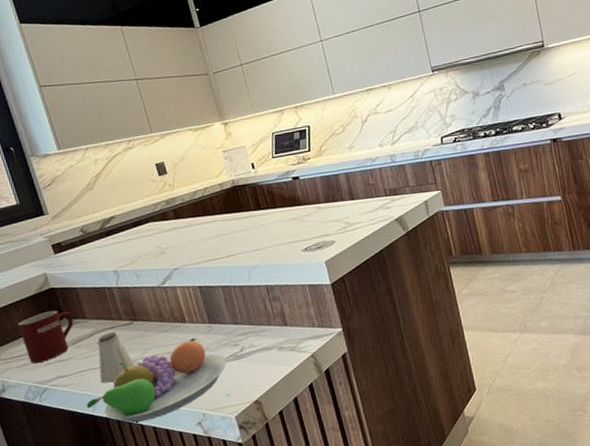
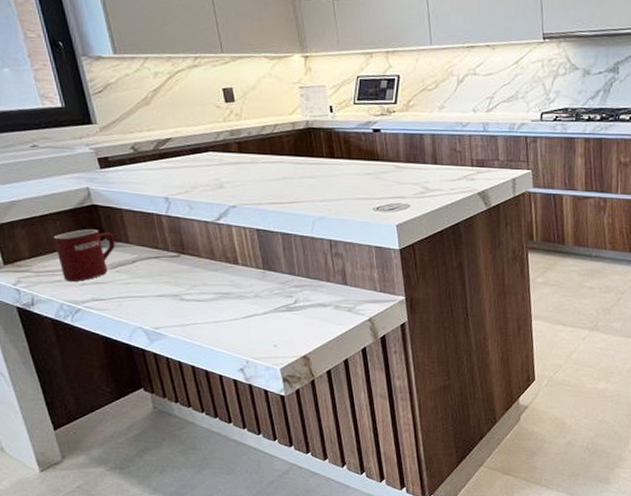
fruit bowl: present [86,338,228,423] -> none [122,282,278,359]
saltshaker: present [96,331,136,384] -> none [138,261,180,314]

